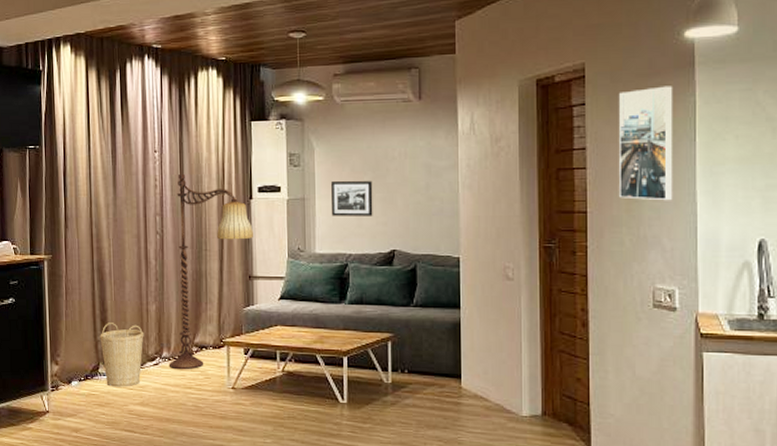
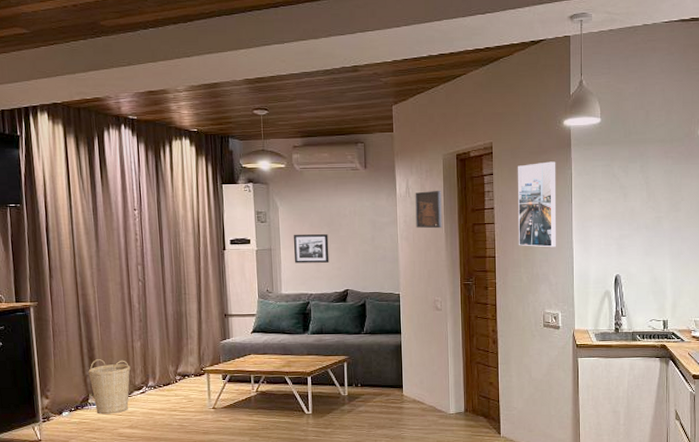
floor lamp: present [170,174,253,370] -> none [155,230,227,396]
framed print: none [482,125,516,175] -> present [415,190,442,229]

